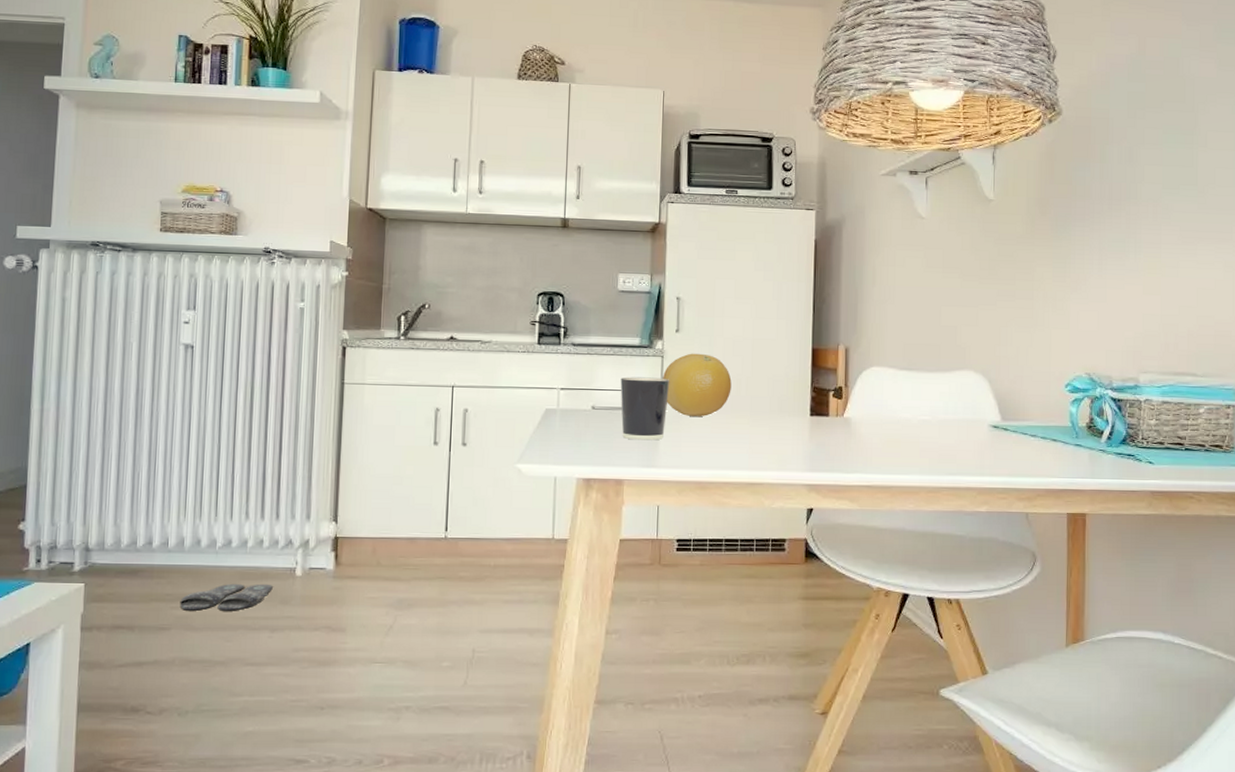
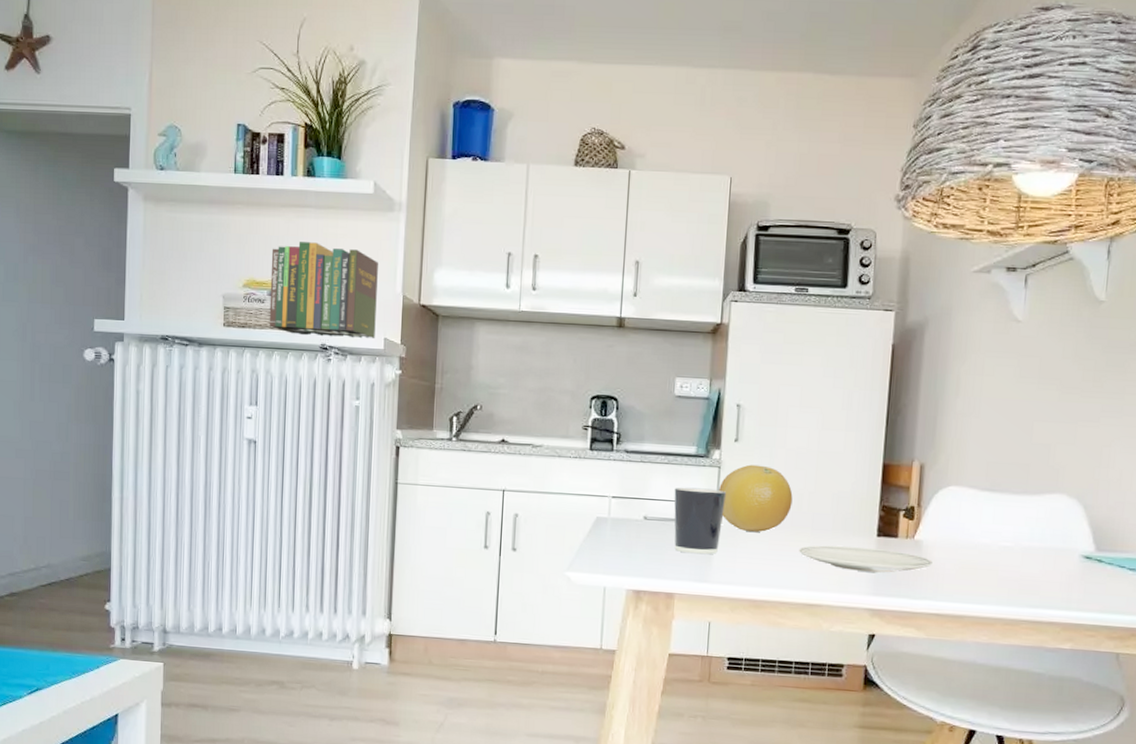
slippers: present [180,583,273,611] -> none [247,672,332,698]
books: none [209,148,324,242] -> present [269,242,378,339]
plate: none [740,426,861,450] -> present [799,545,933,573]

